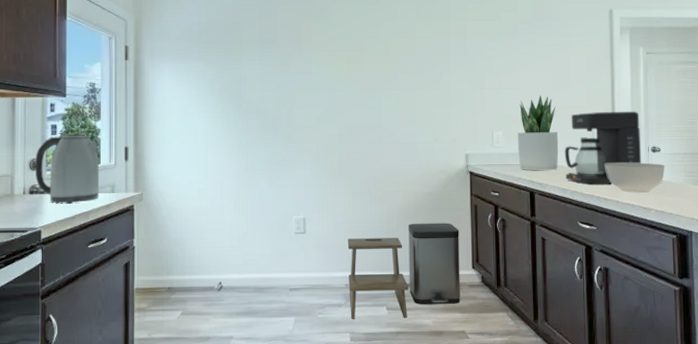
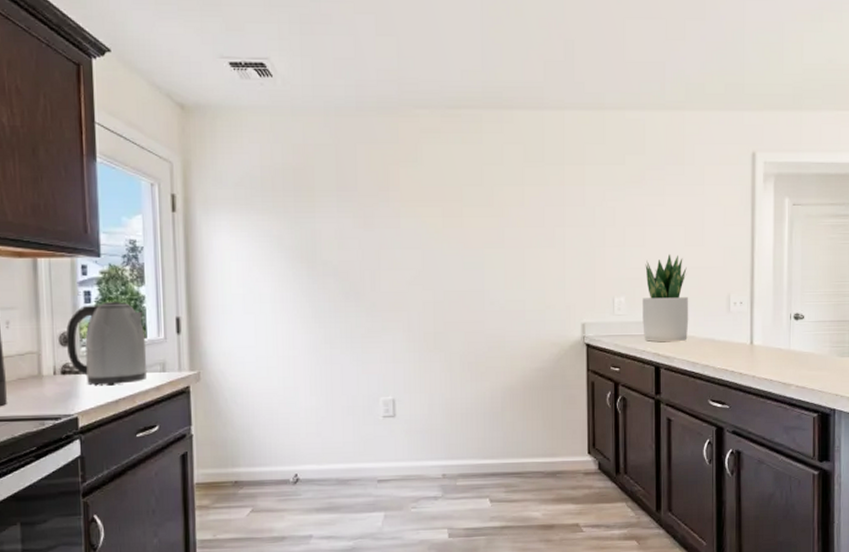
step stool: present [347,238,409,319] -> none [444,420,516,513]
pedal bin: present [408,223,460,305] -> none [515,402,574,495]
coffee maker: present [564,111,642,185] -> none [695,272,783,357]
bowl: present [605,162,665,193] -> none [741,331,809,366]

